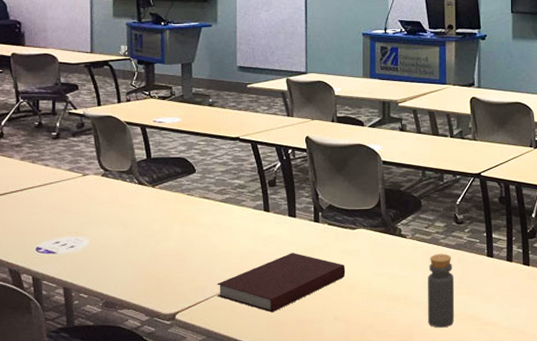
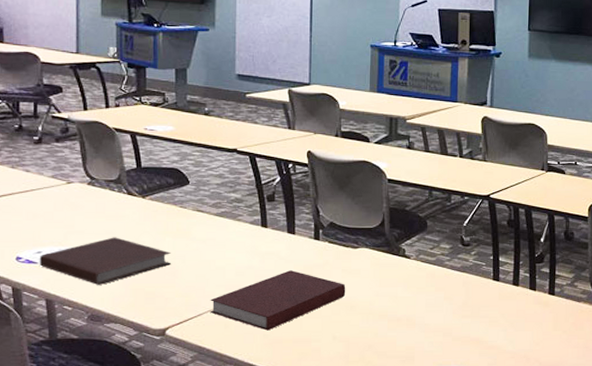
notebook: none [57,225,179,272] -> present [39,237,171,285]
bottle: present [428,254,455,328] -> none [430,276,459,350]

